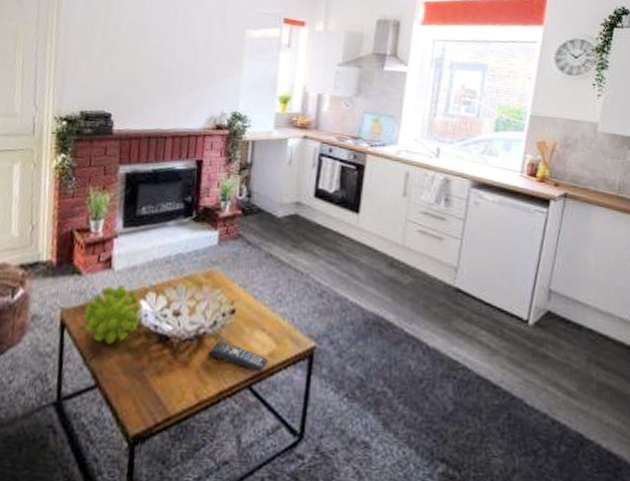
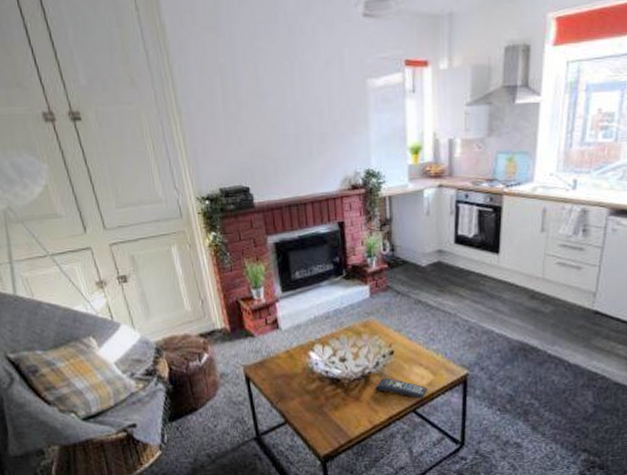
plant: present [84,285,142,344] -> none [263,341,313,390]

